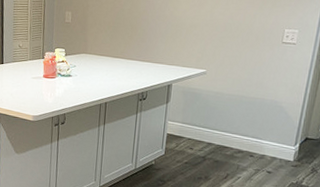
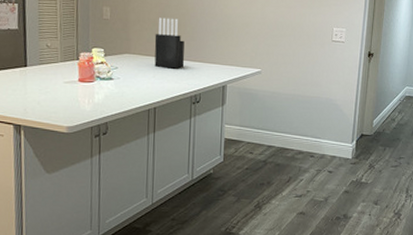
knife block: none [107,20,135,68] -> present [154,17,185,69]

